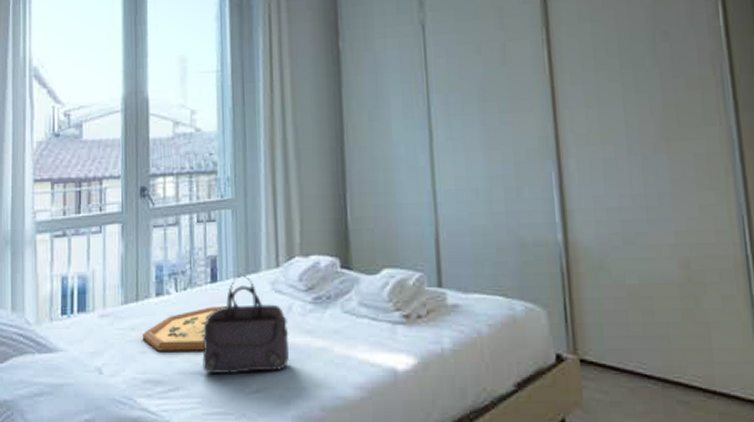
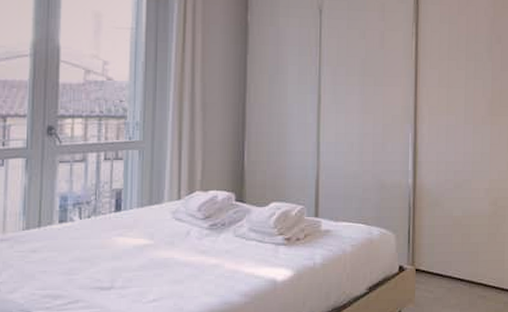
decorative tray: present [142,306,228,351] -> none [43,232,131,270]
handbag: present [202,275,290,375] -> none [103,206,186,288]

